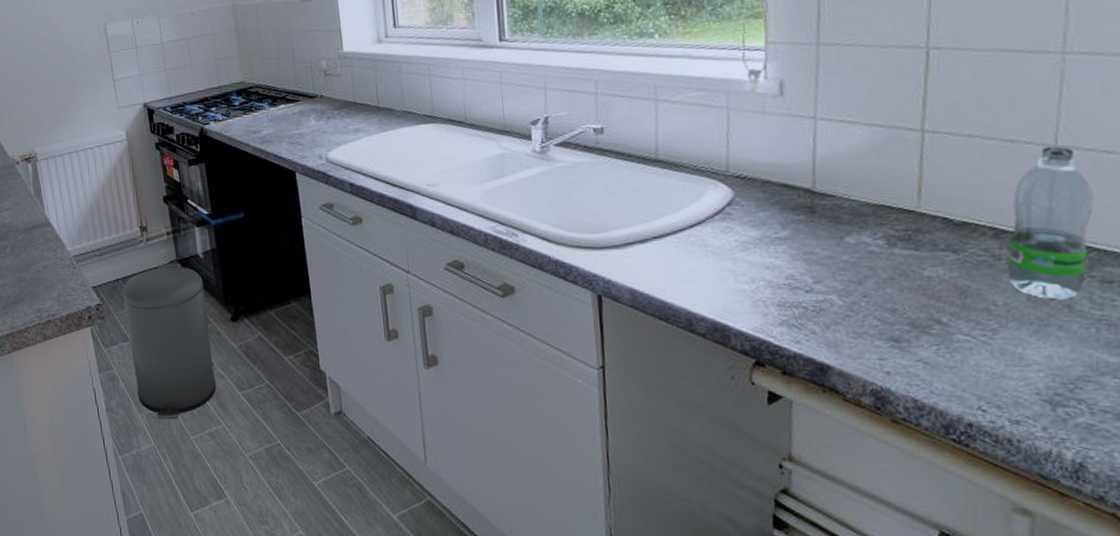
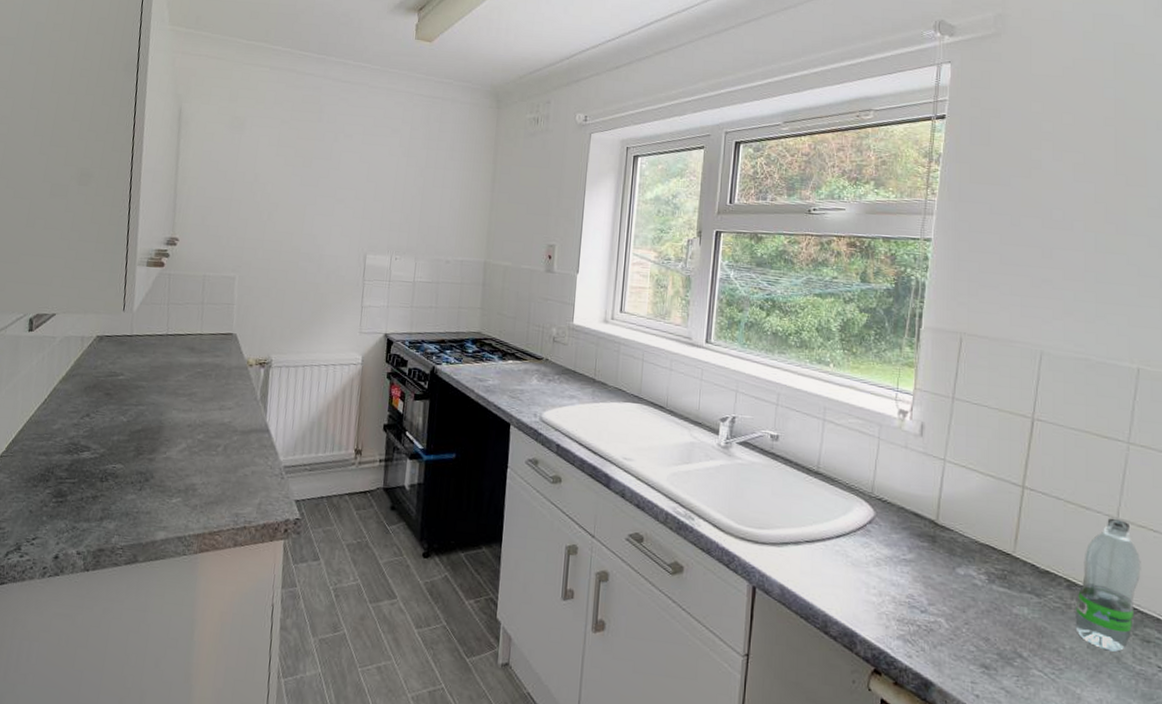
pedal bin: present [122,263,217,419] -> none [315,489,404,647]

